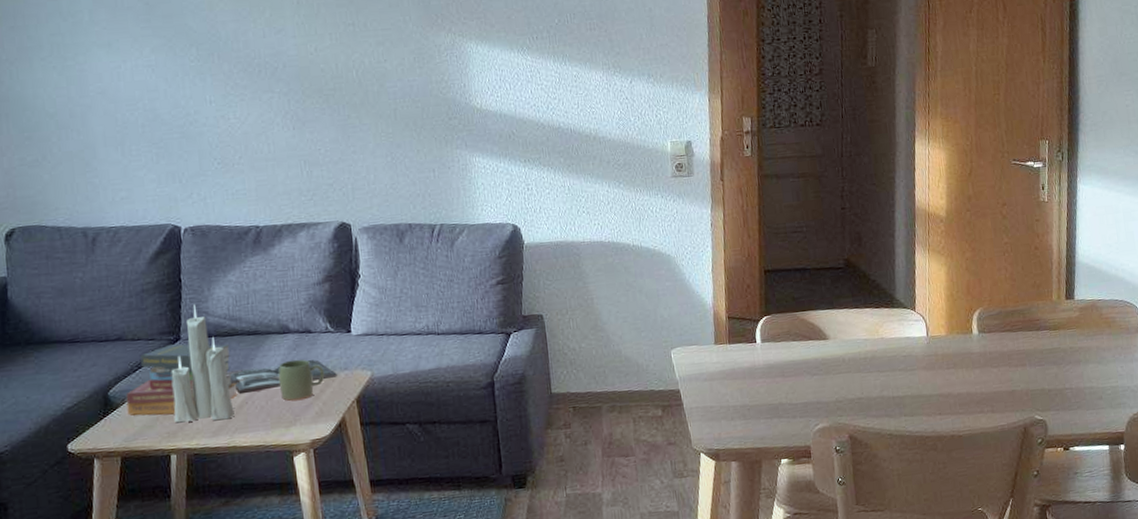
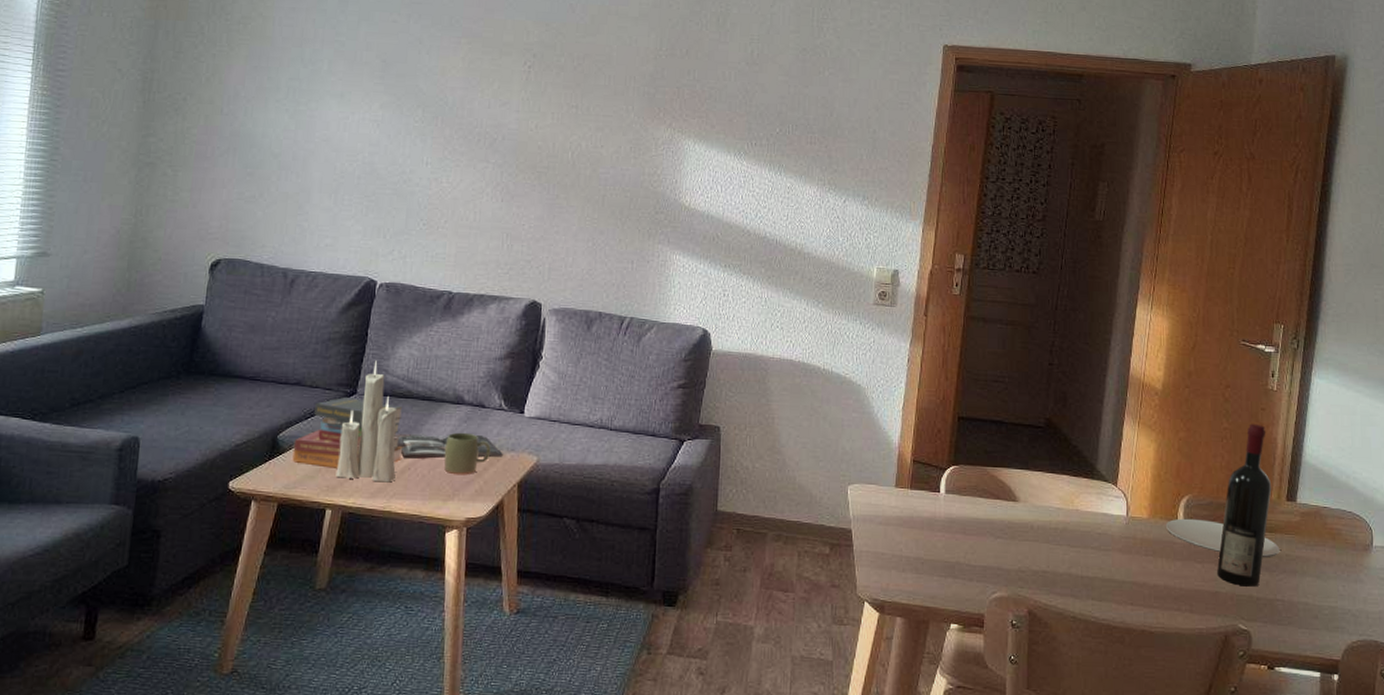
plate: none [962,328,1065,356] -> present [1165,518,1280,559]
wine bottle: none [1011,234,1052,382] -> present [1216,423,1272,587]

